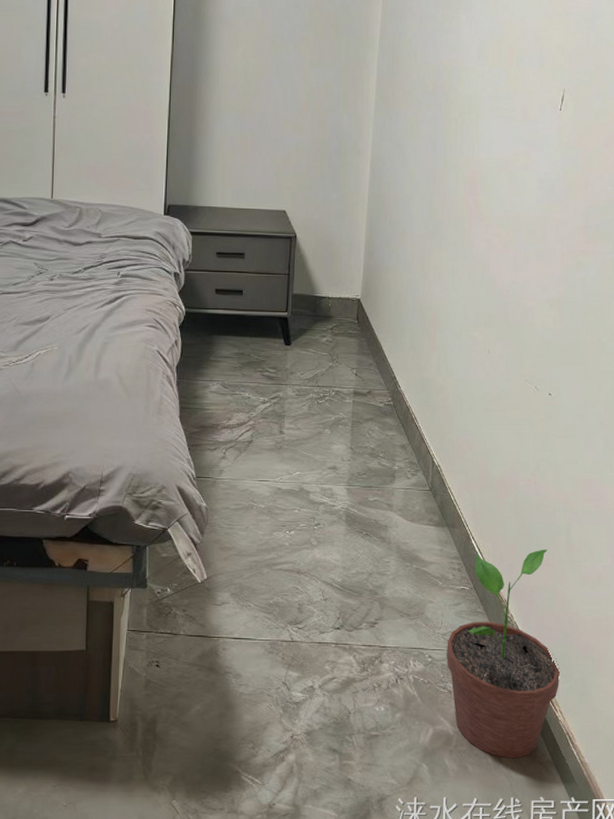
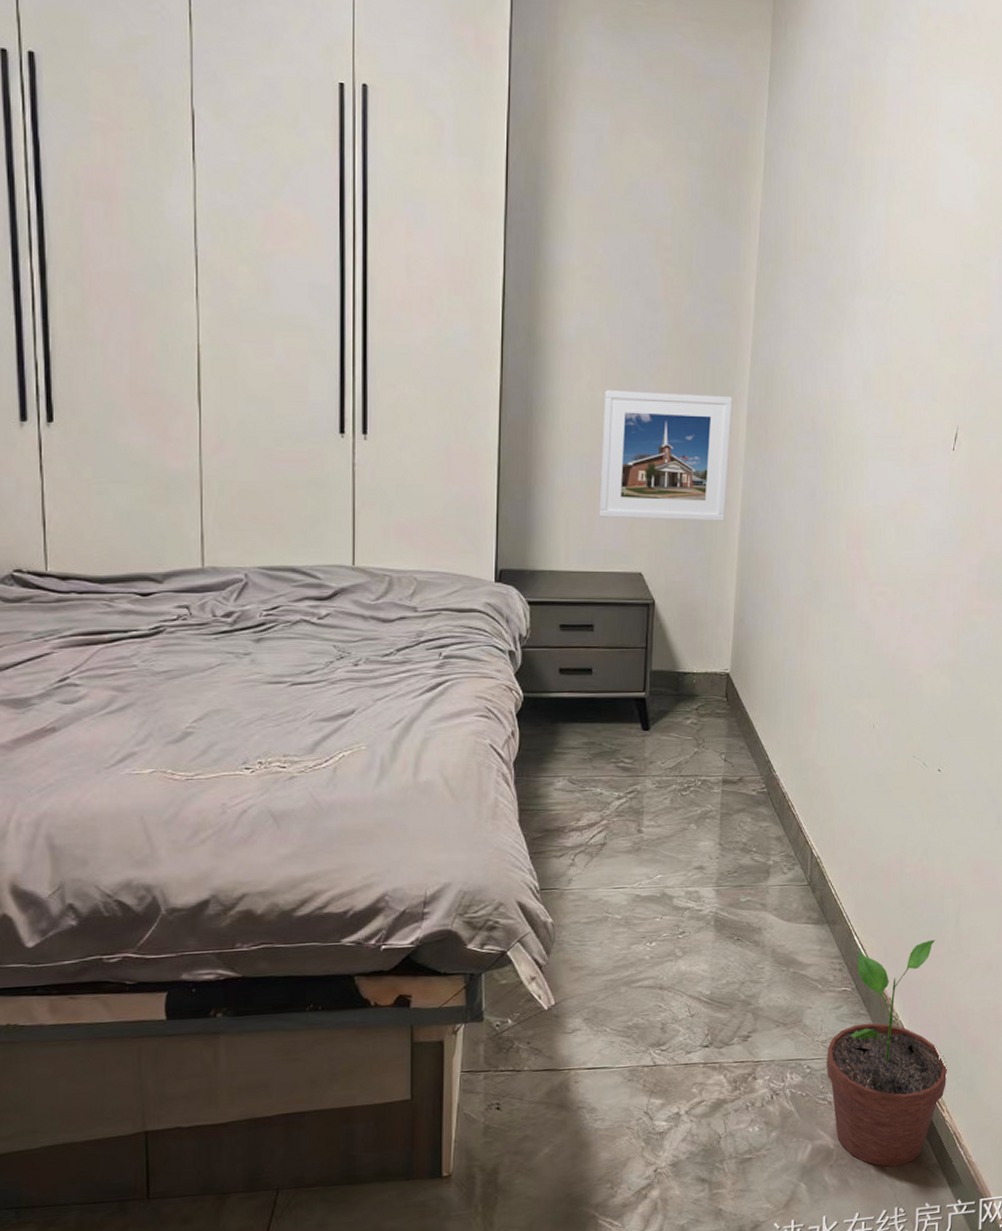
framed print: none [250,58,364,169] -> present [599,390,732,521]

